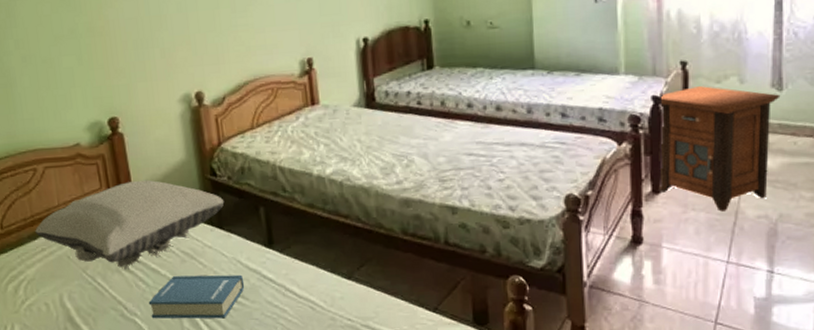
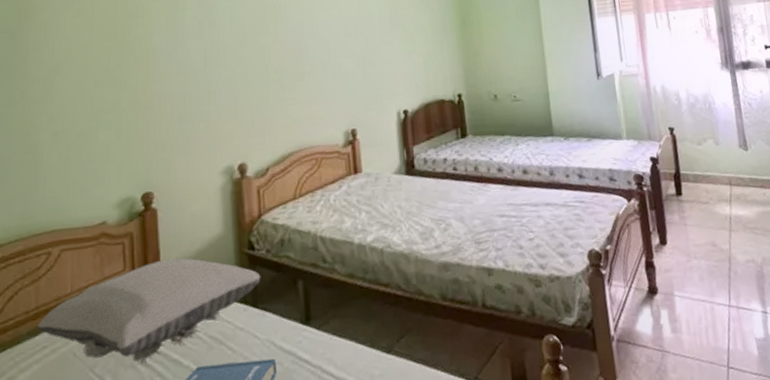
nightstand: present [658,86,781,212] -> none [656,148,751,258]

